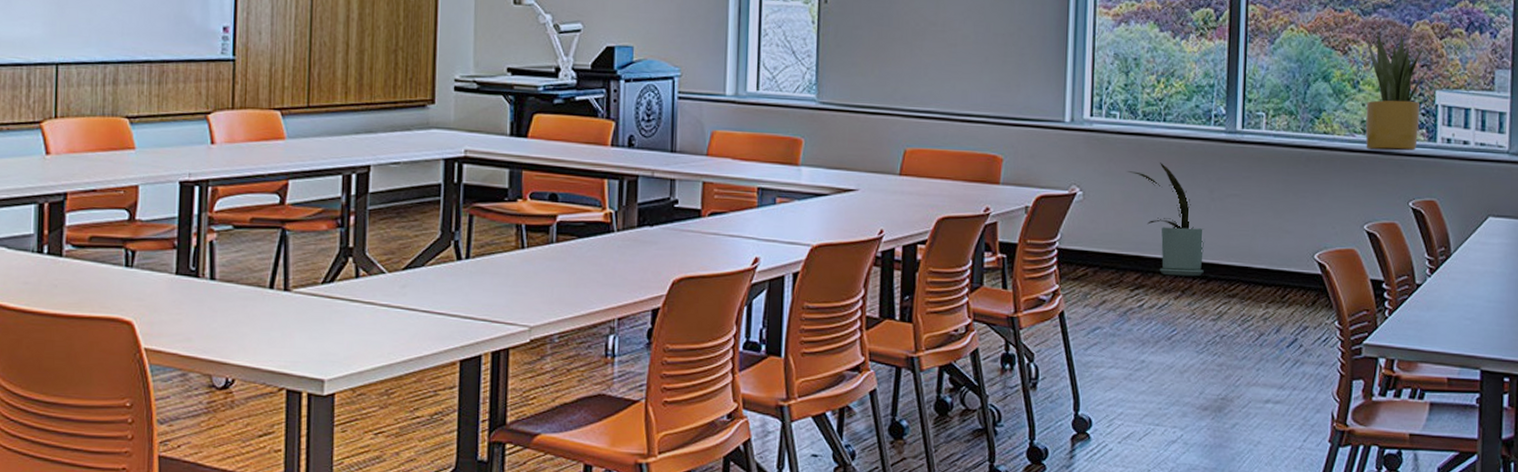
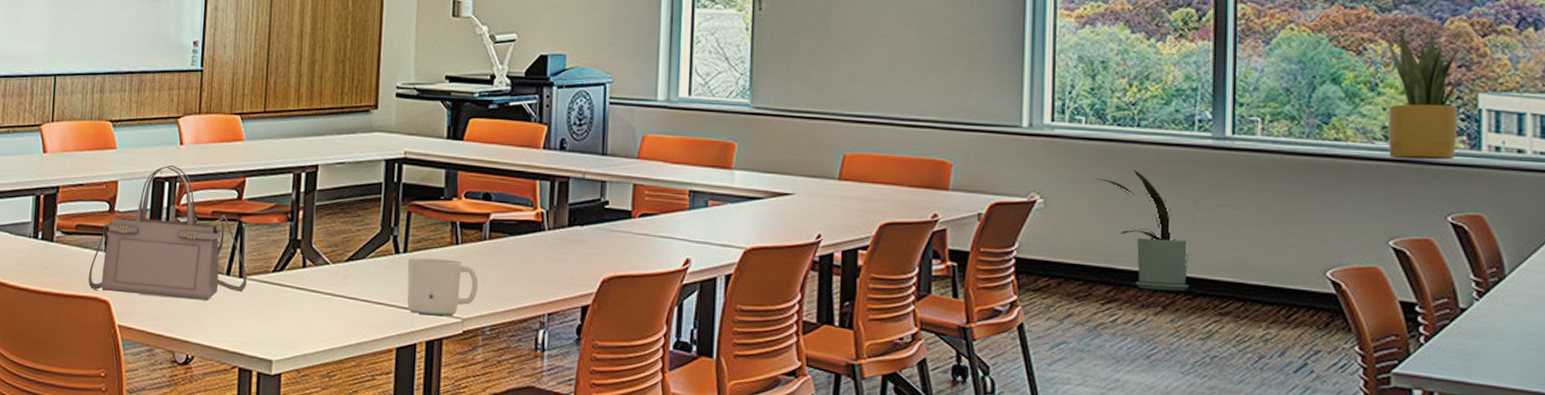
handbag: none [107,166,293,317] -> present [88,165,247,301]
mug: none [470,263,546,324] -> present [407,257,479,316]

